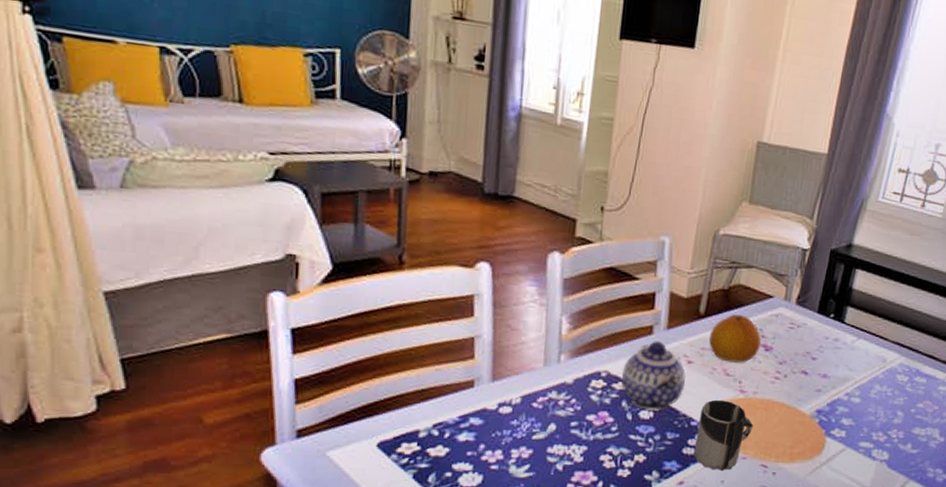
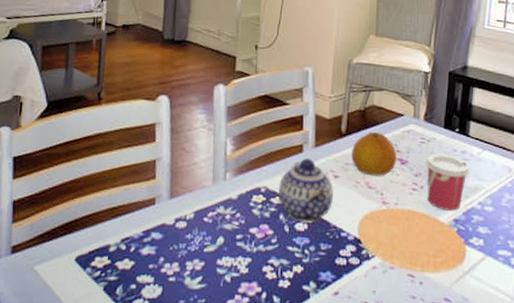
cup: present [694,399,754,470] -> none [346,211,398,280]
cup: none [790,340,842,401] -> present [425,153,471,211]

